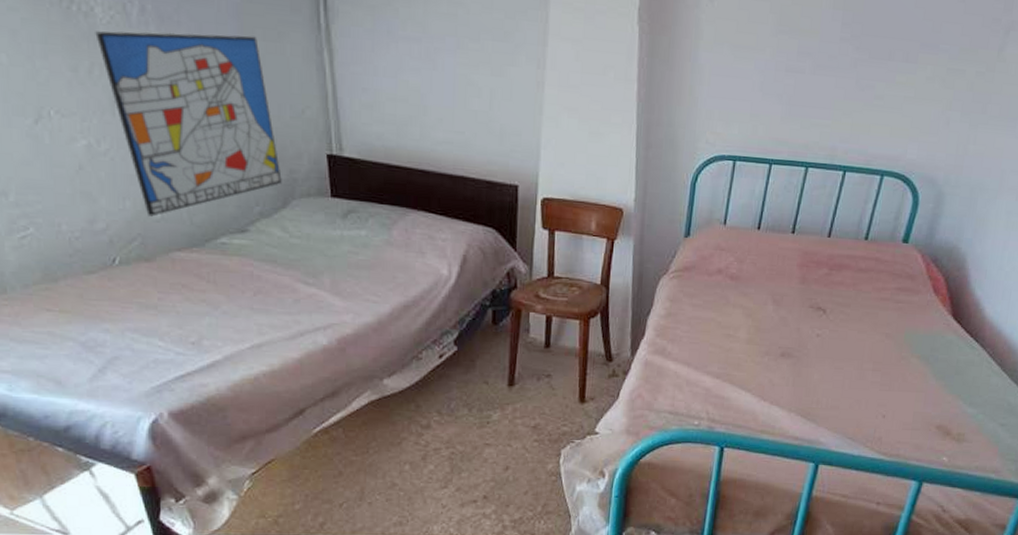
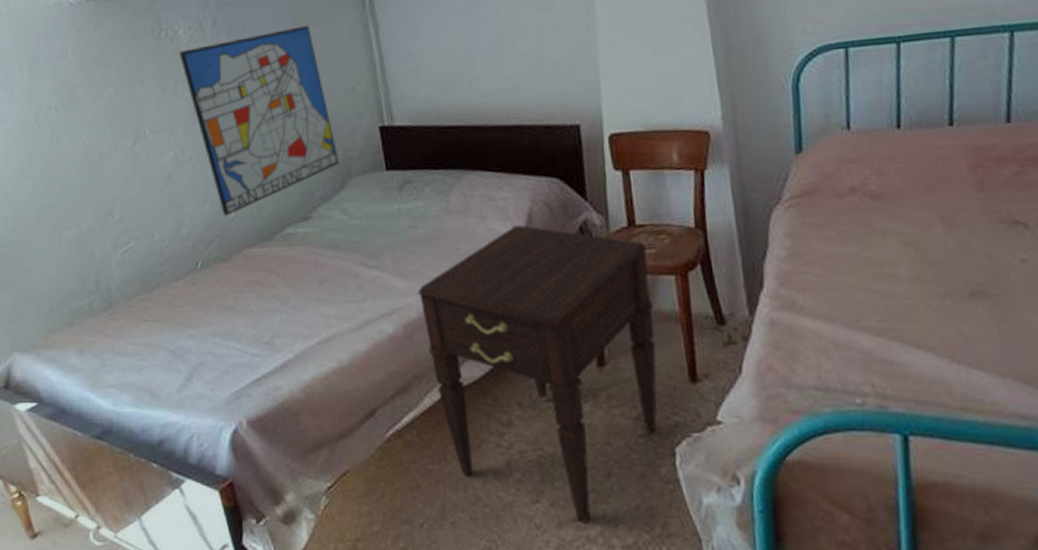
nightstand: none [354,263,561,504] -> present [418,224,657,524]

